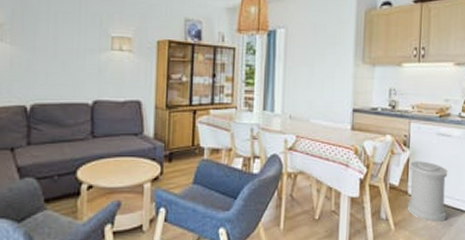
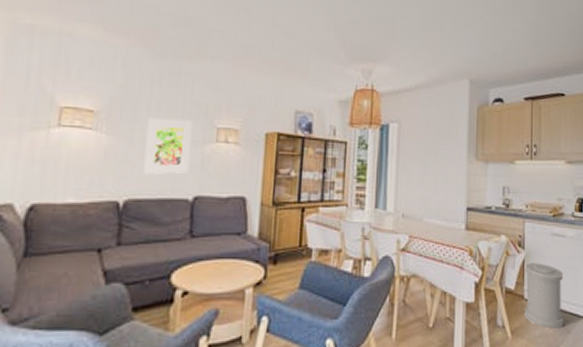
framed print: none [46,29,89,81] -> present [143,118,193,174]

